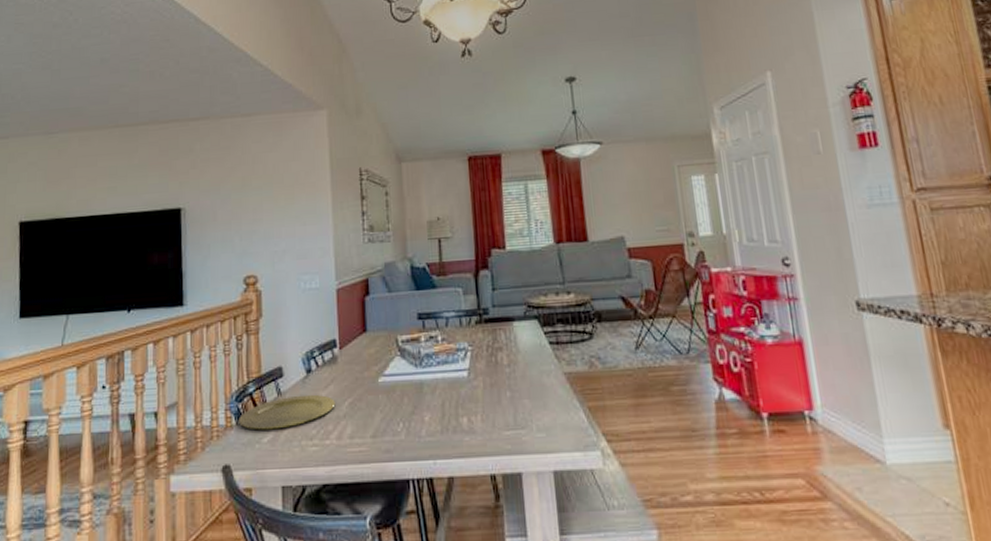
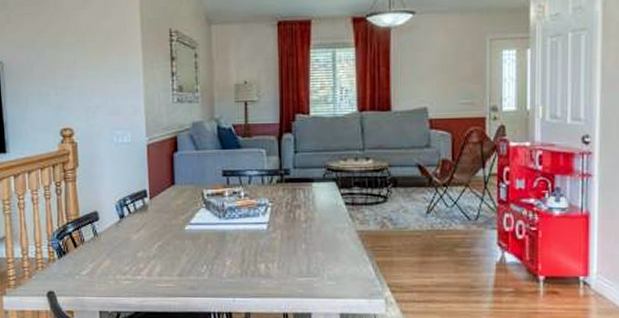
plate: present [239,394,336,430] -> none [60,237,146,264]

